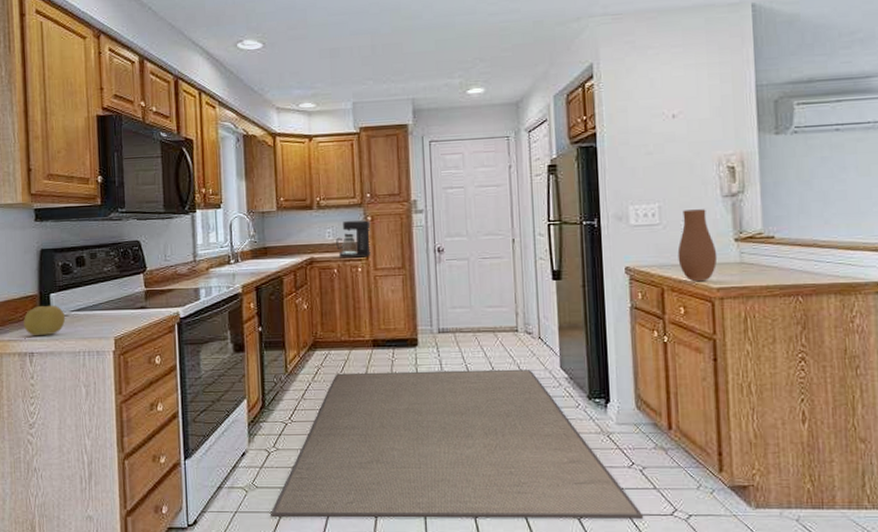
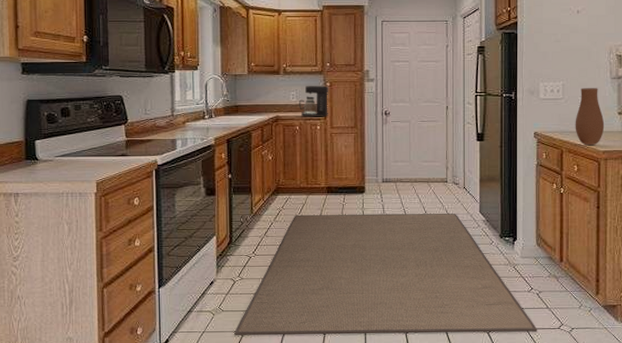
fruit: present [24,305,66,336] -> none [9,150,50,179]

